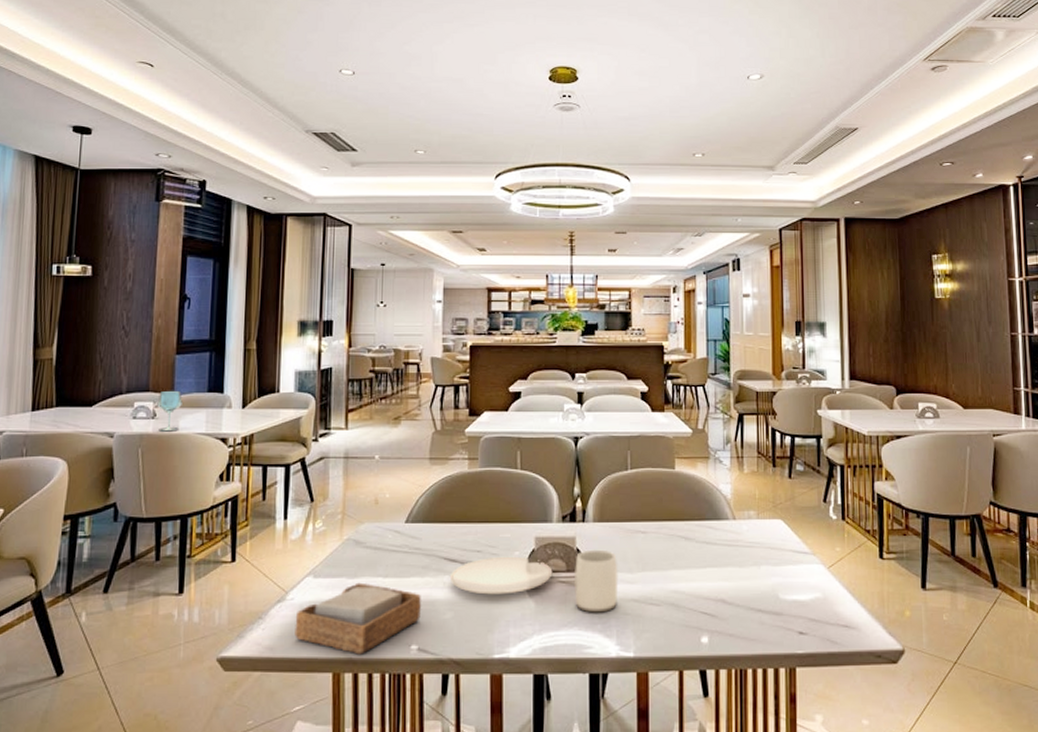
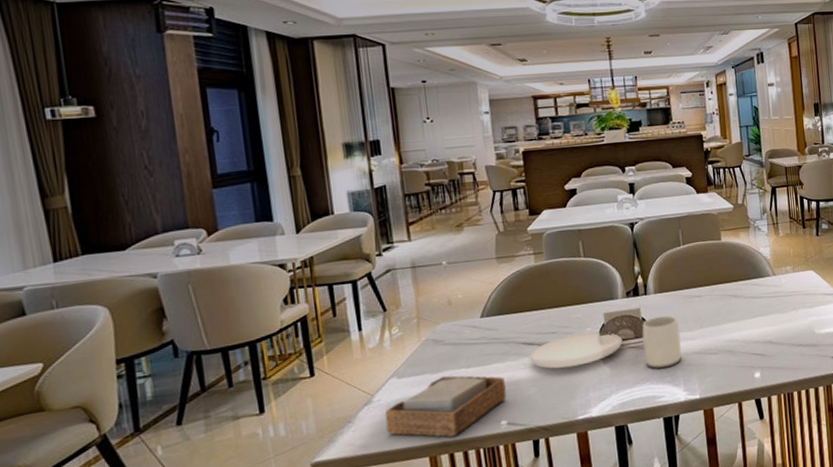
wine glass: present [157,390,183,432] -> none [200,223,230,266]

